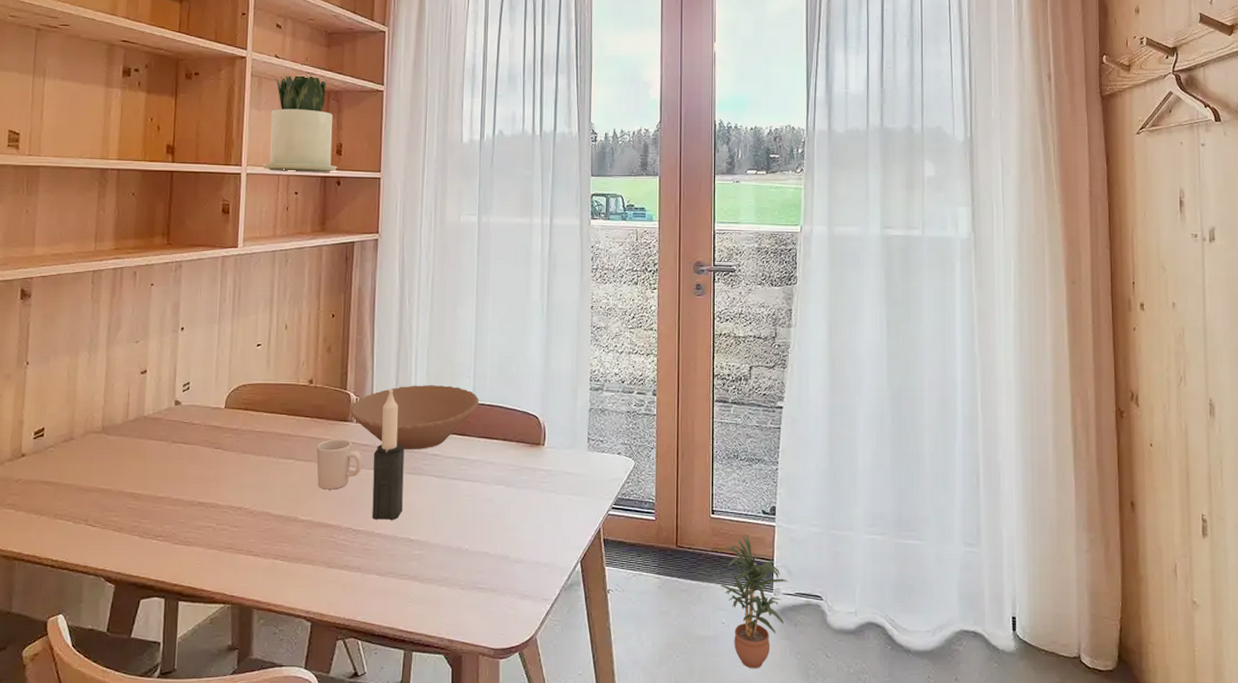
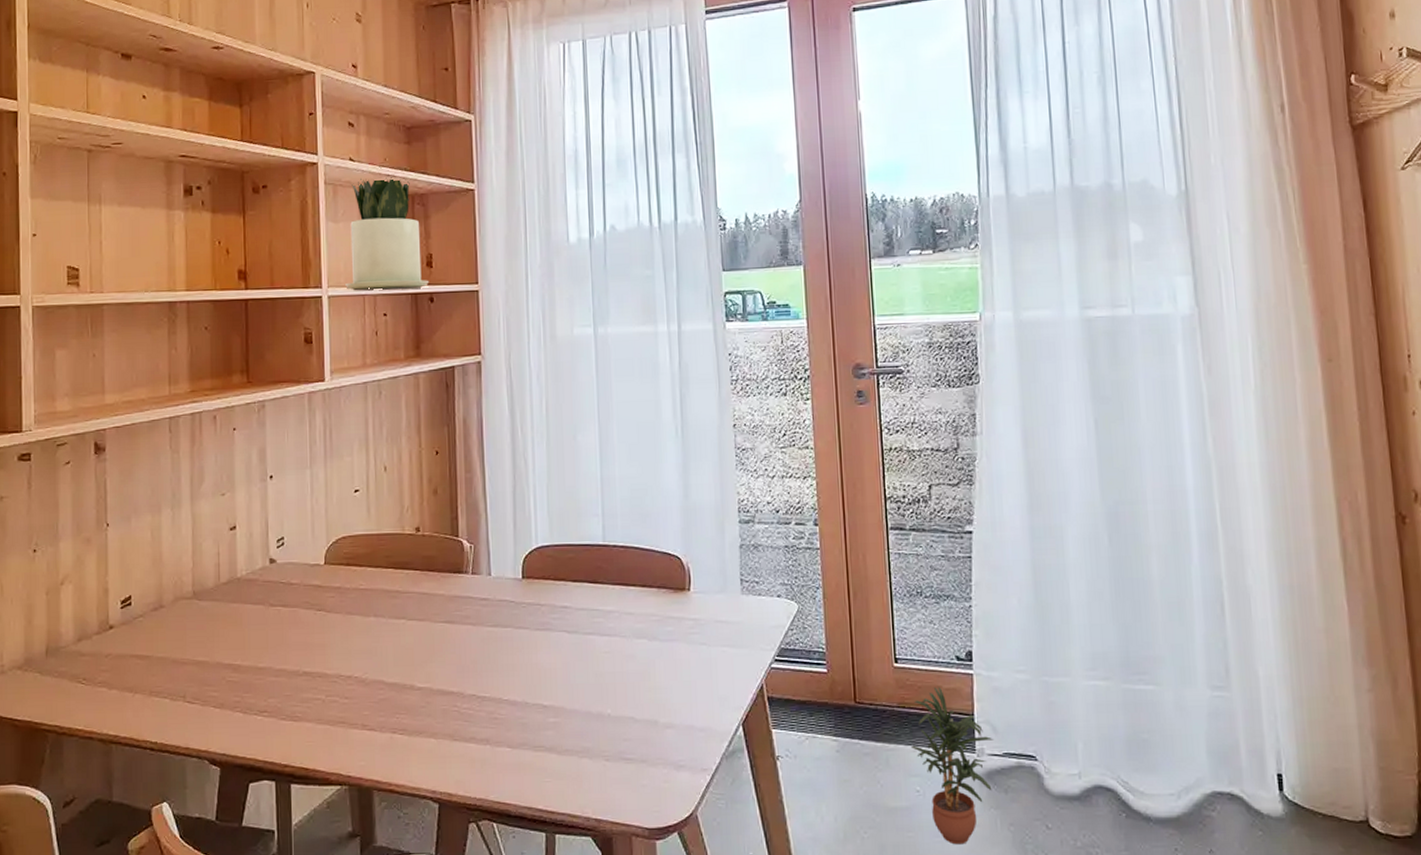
mug: present [316,439,363,490] -> none [429,593,484,652]
bowl: present [350,385,479,450] -> none [464,526,610,603]
candle: present [372,388,405,520] -> none [494,532,532,684]

